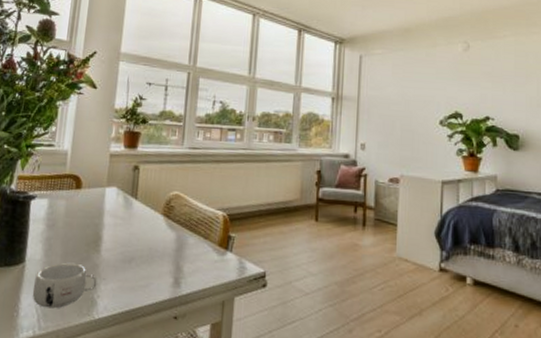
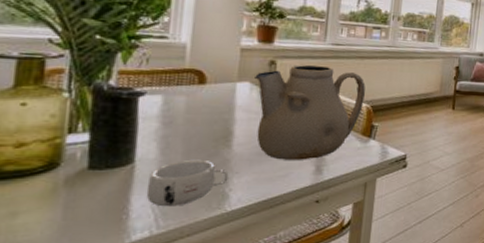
teapot: none [121,169,222,271] -> present [255,64,366,160]

